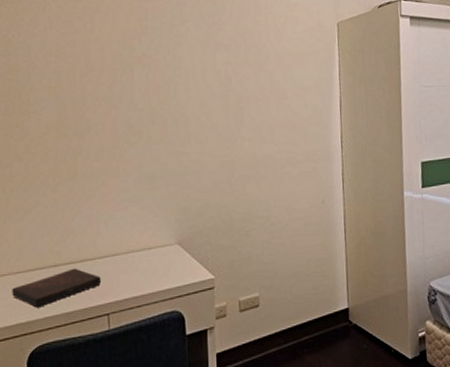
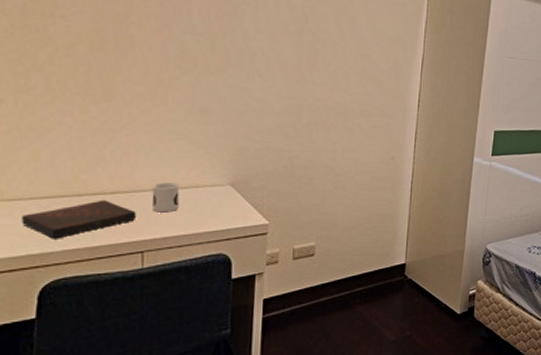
mug: none [113,247,135,276] -> present [152,182,180,213]

